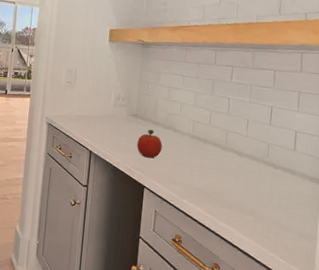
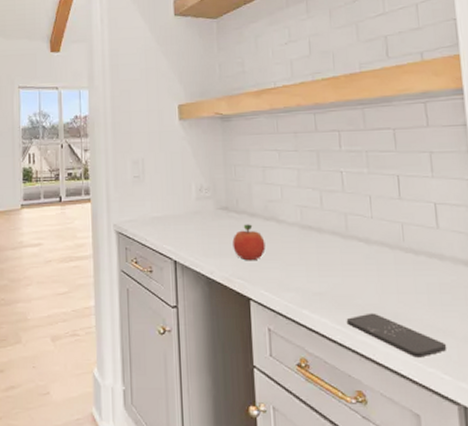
smartphone: none [214,207,286,245] -> present [346,313,448,358]

